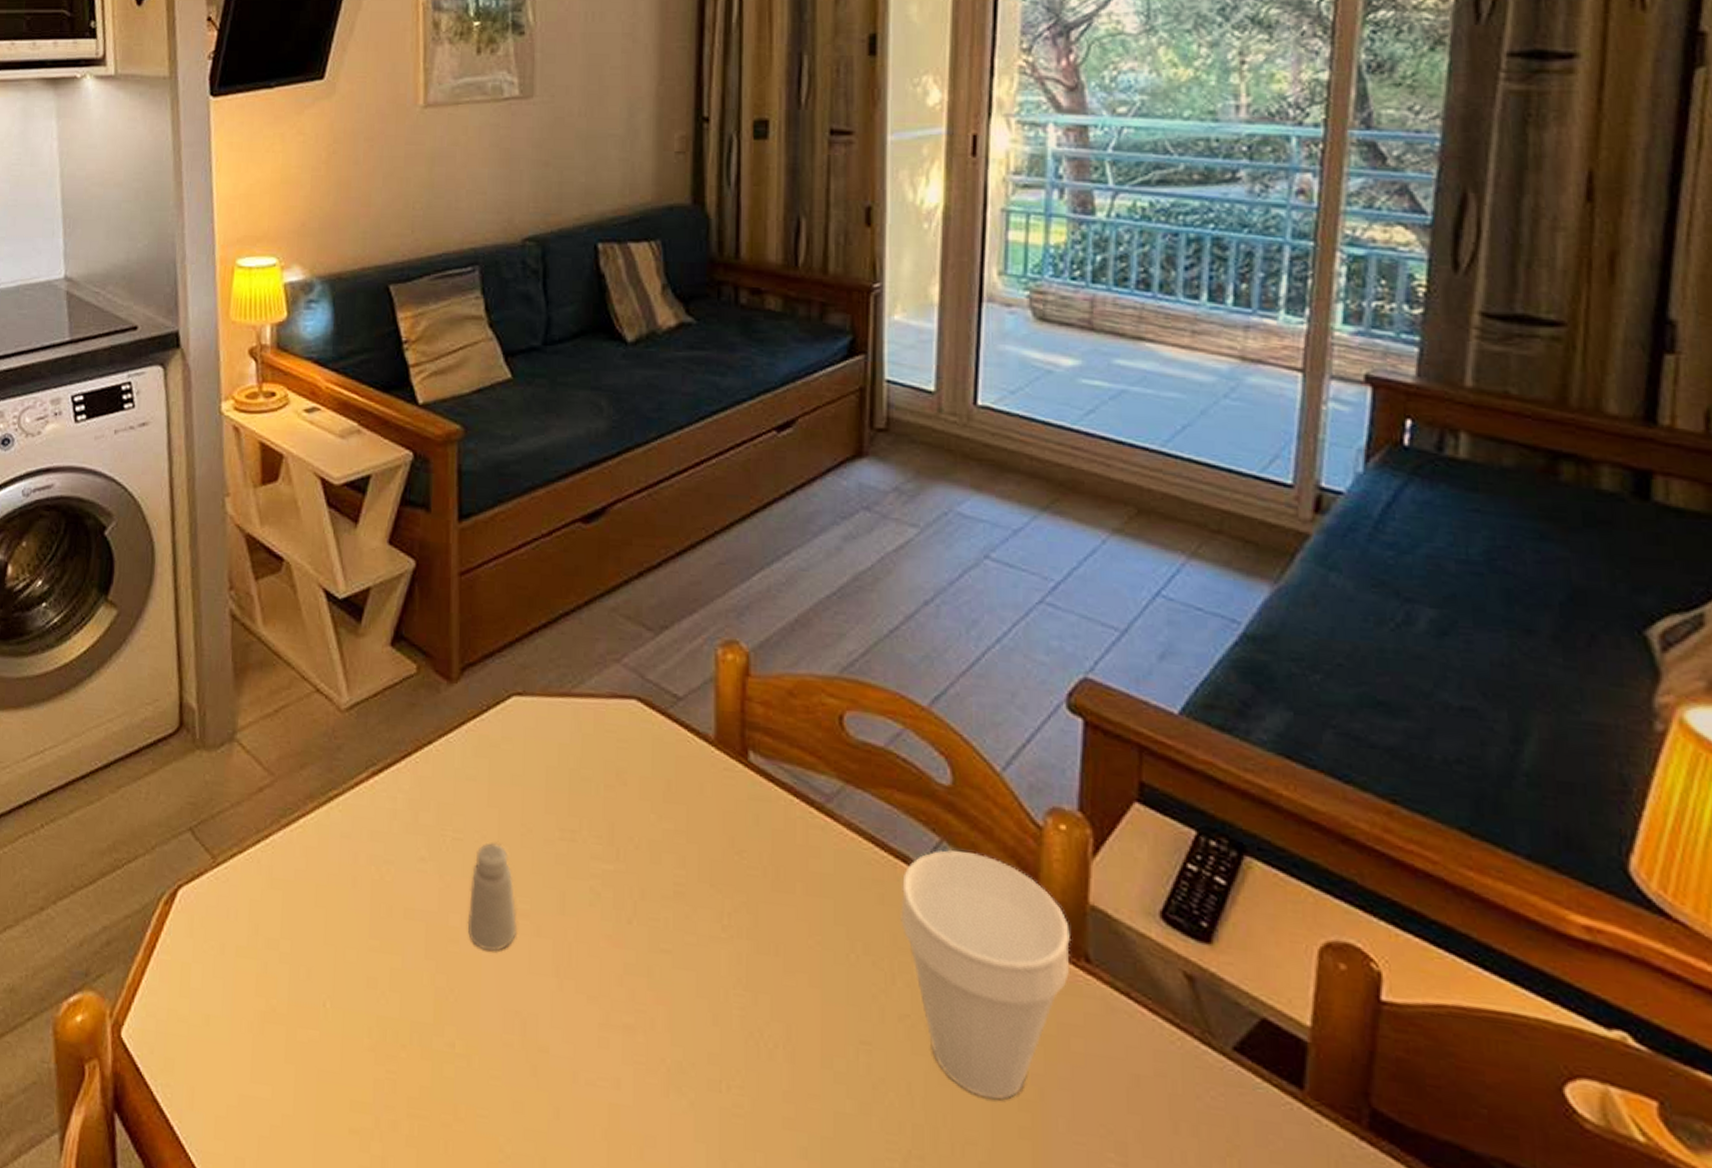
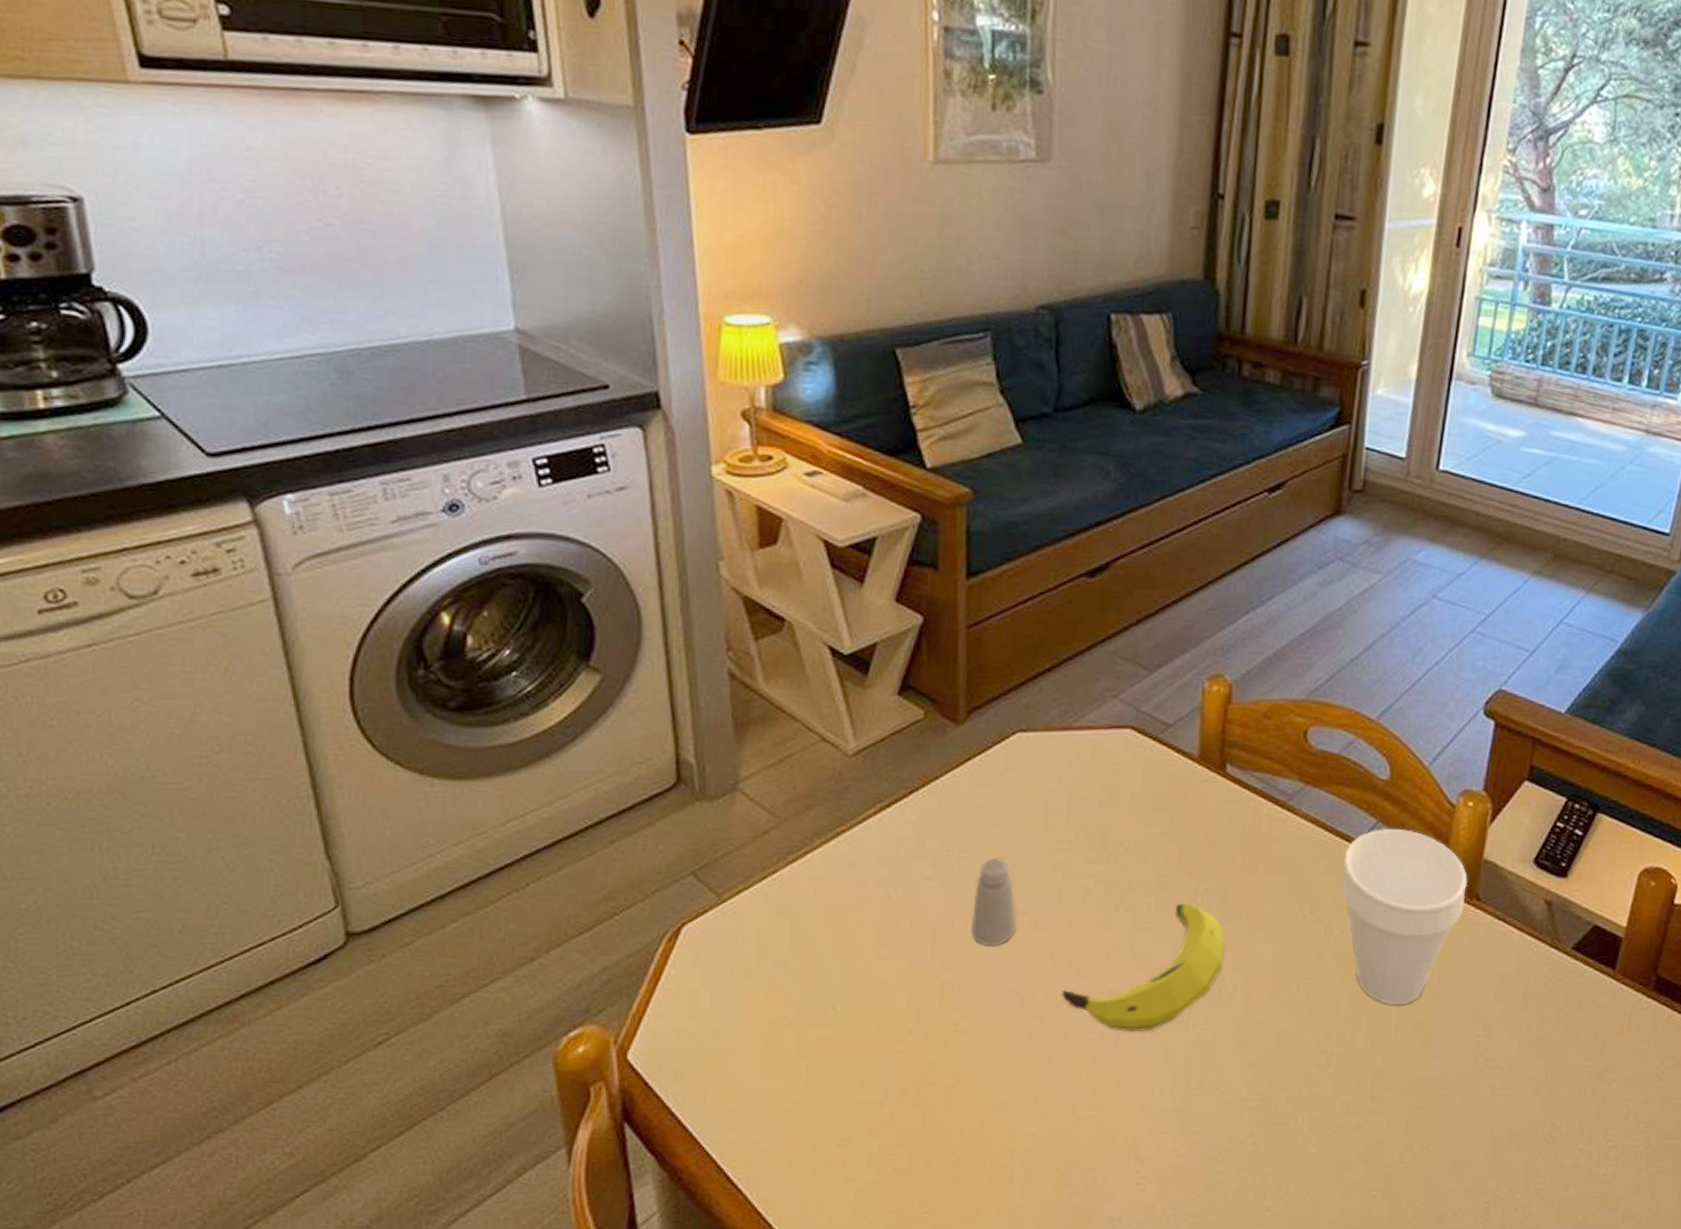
banana: none [569,922,761,1088] -> present [1062,903,1226,1032]

